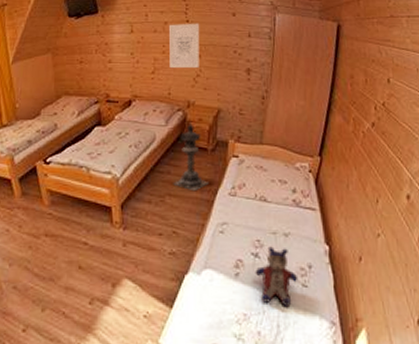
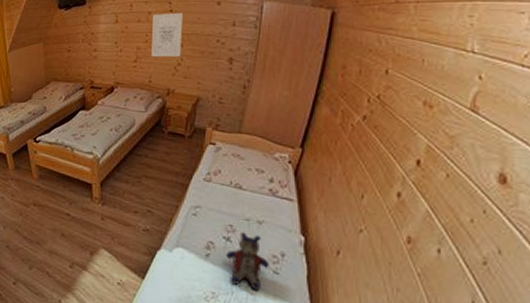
lantern: present [173,122,209,192] -> none [150,109,185,175]

